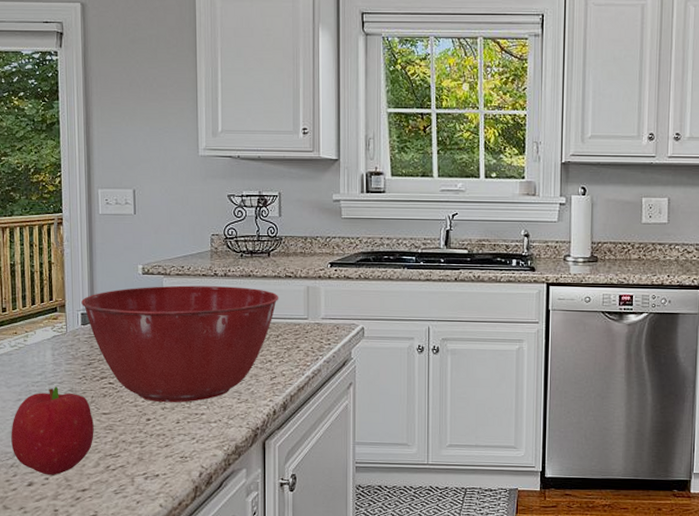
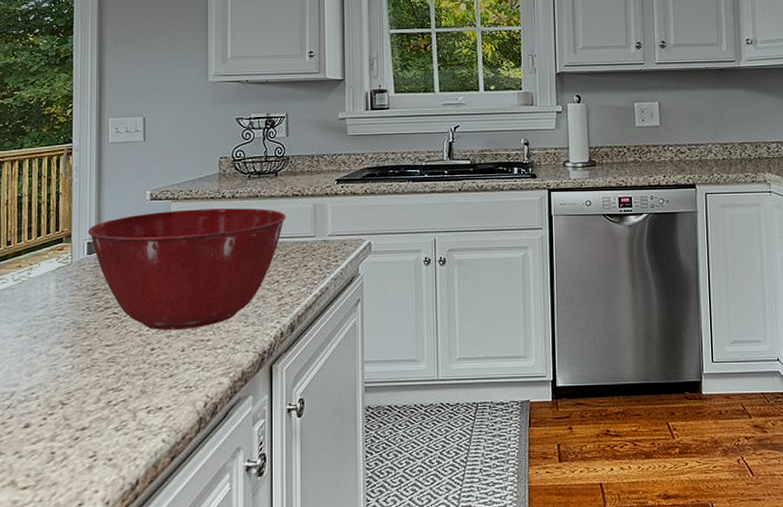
fruit: present [11,386,94,475] -> none [9,319,96,415]

